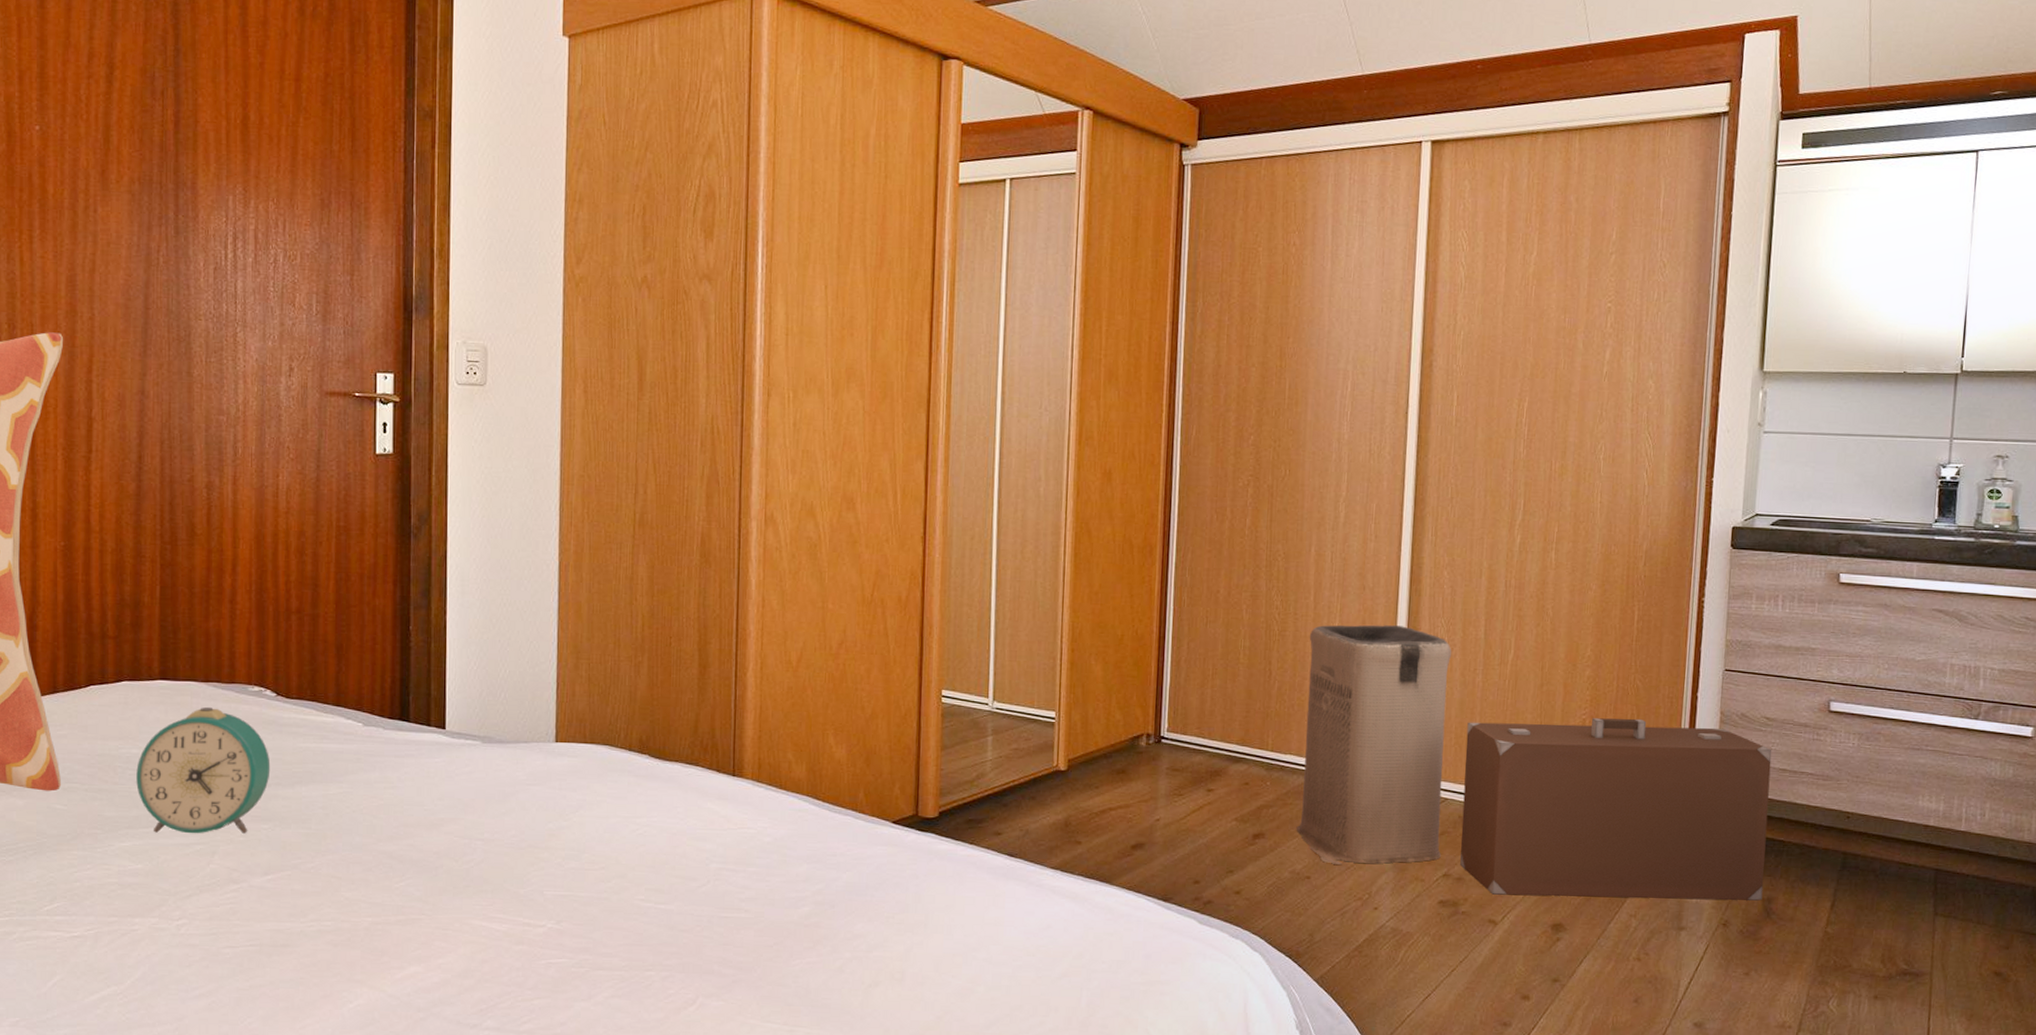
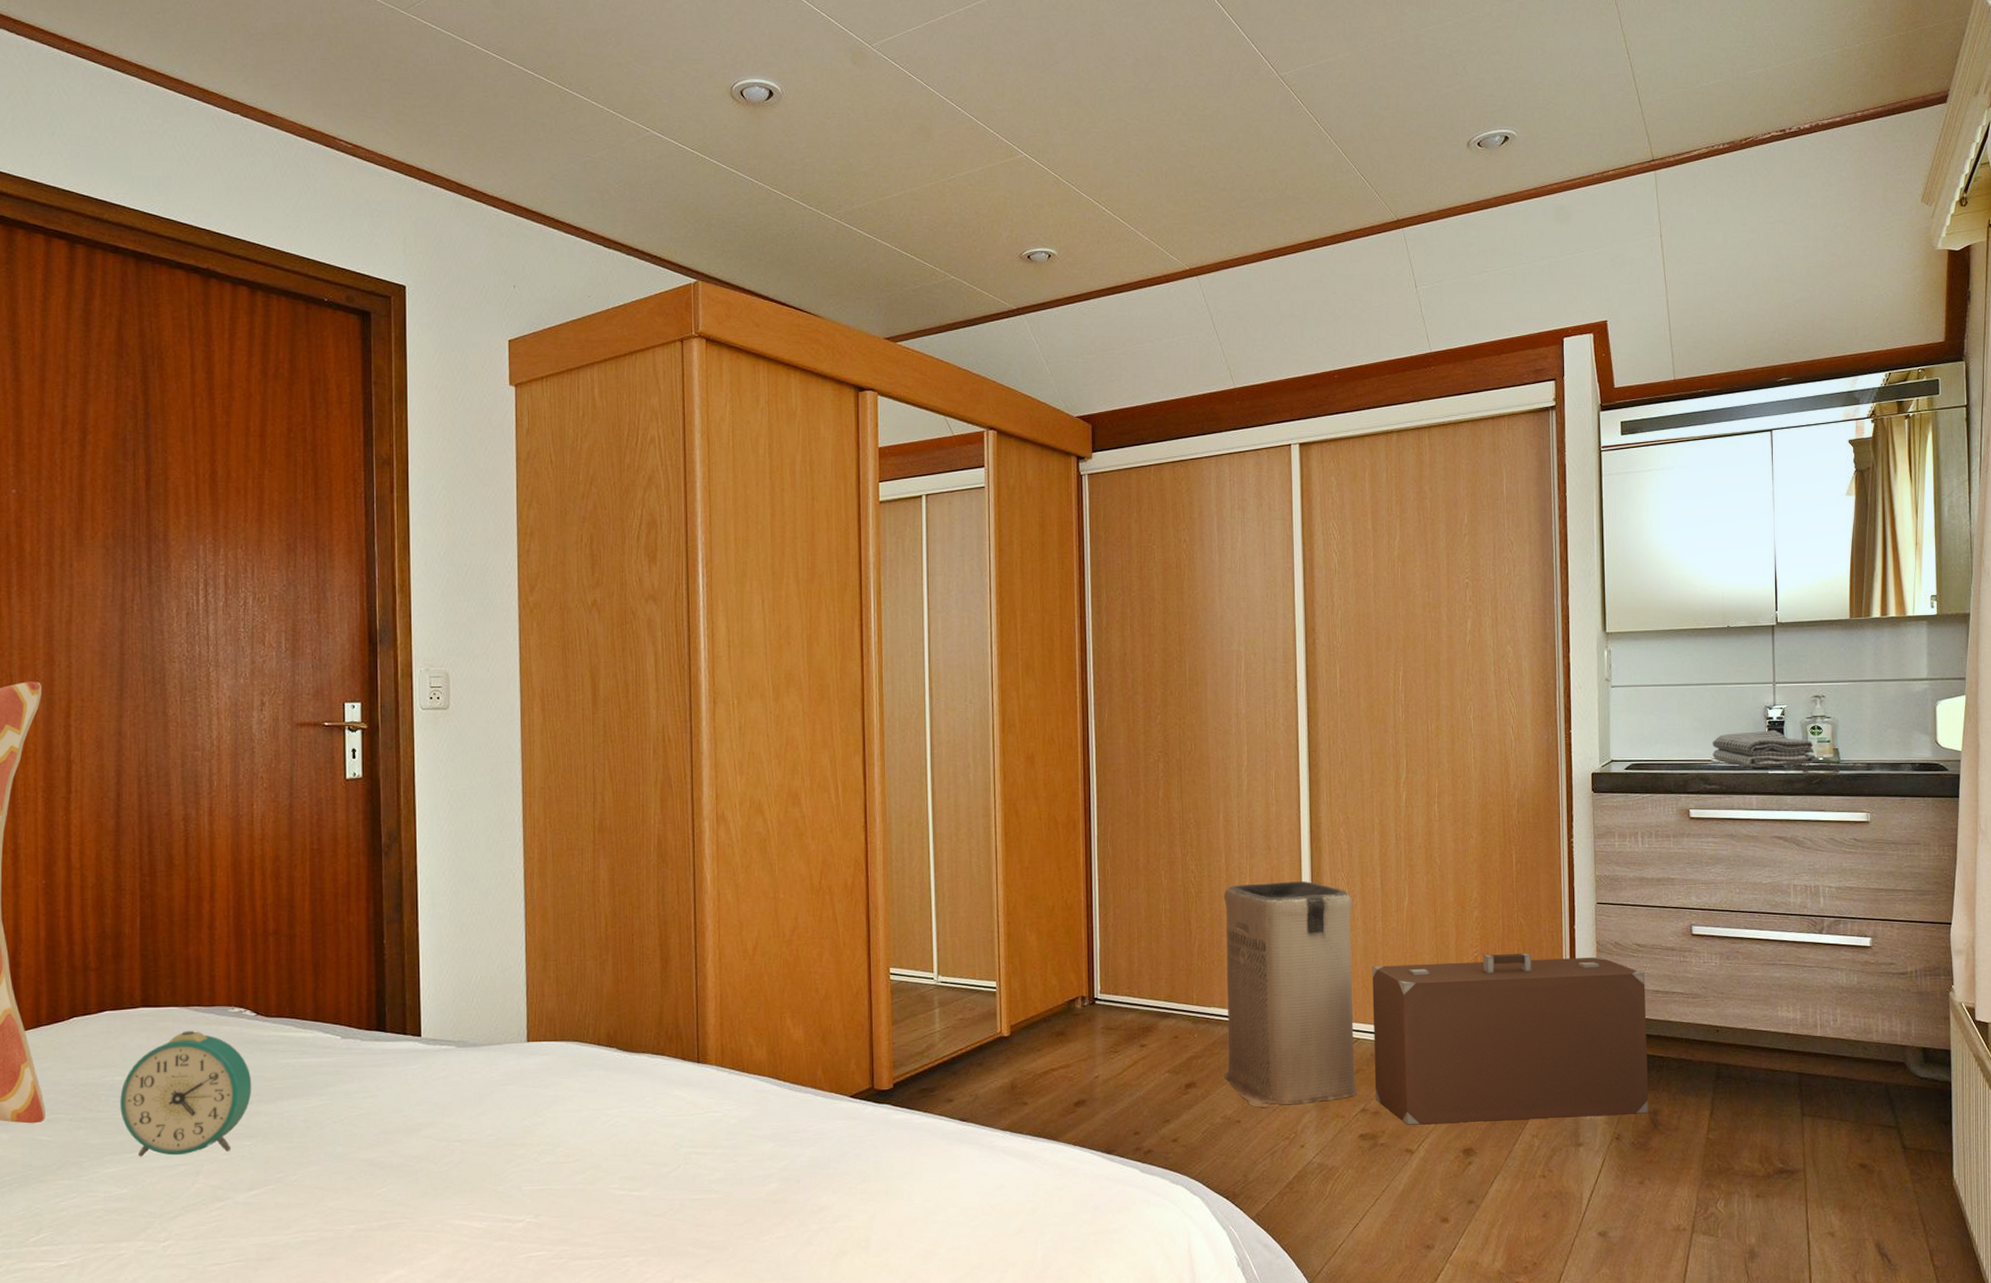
towel: none [1872,491,1991,533] -> present [1712,730,1816,768]

